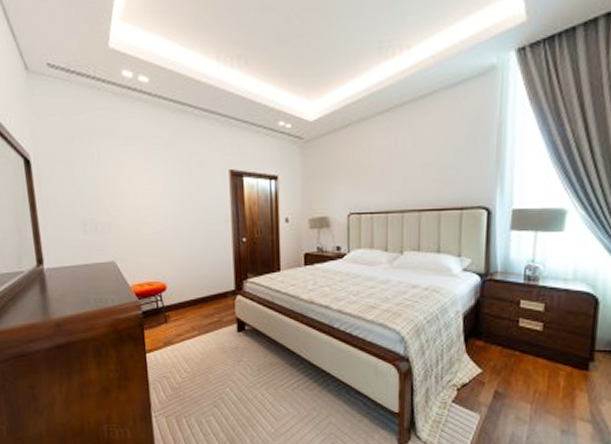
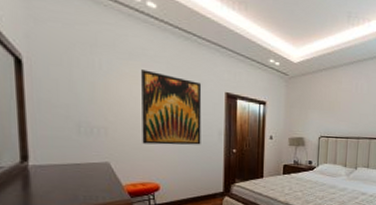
wall art: none [139,154,207,239] -> present [141,69,202,145]

